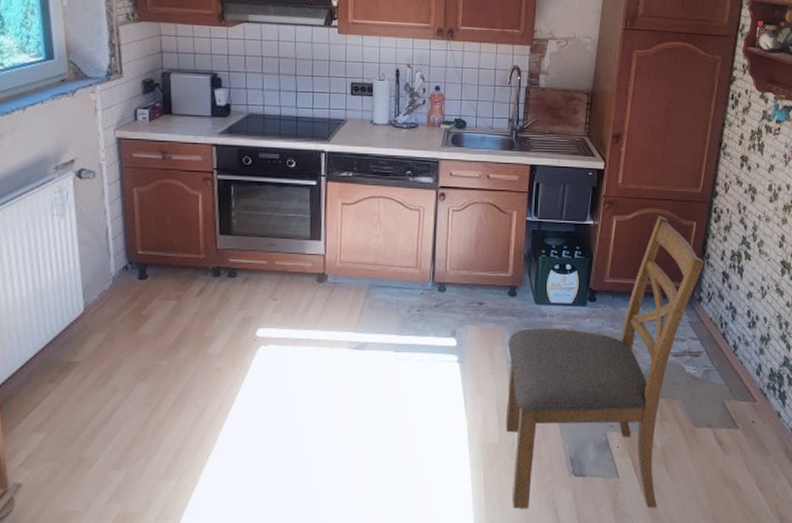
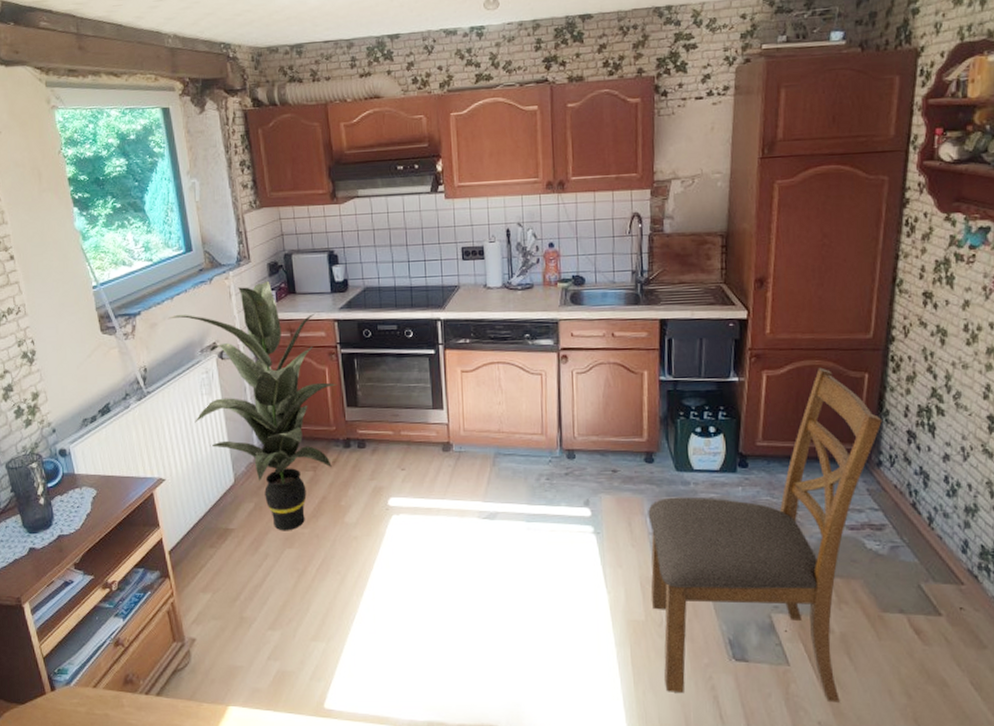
indoor plant: none [19,99,212,364] -> present [169,282,339,531]

